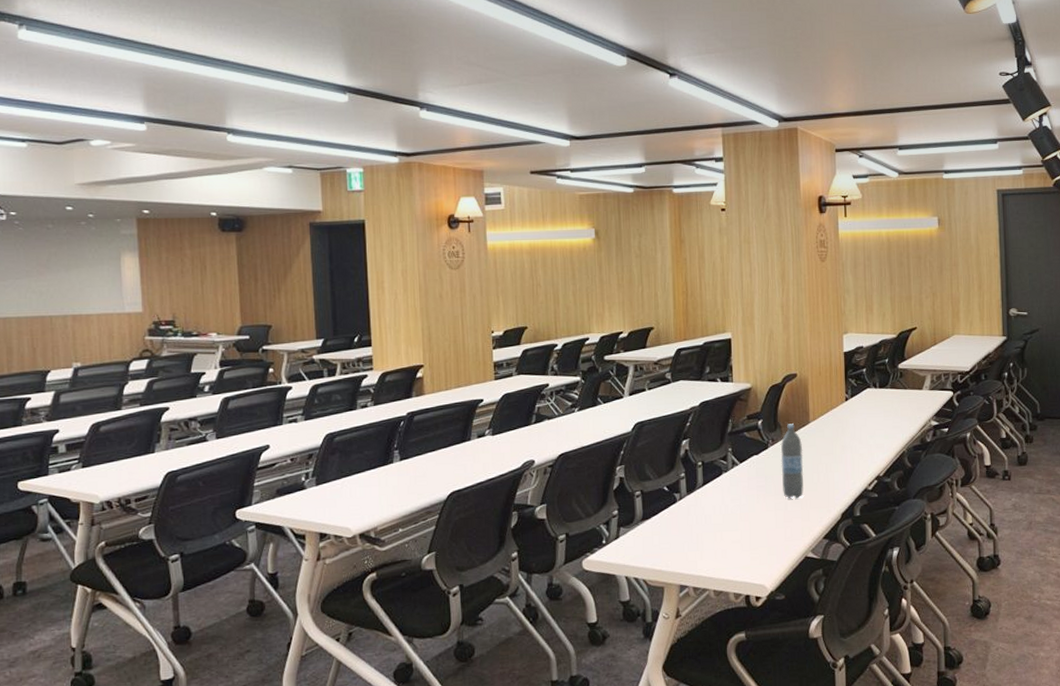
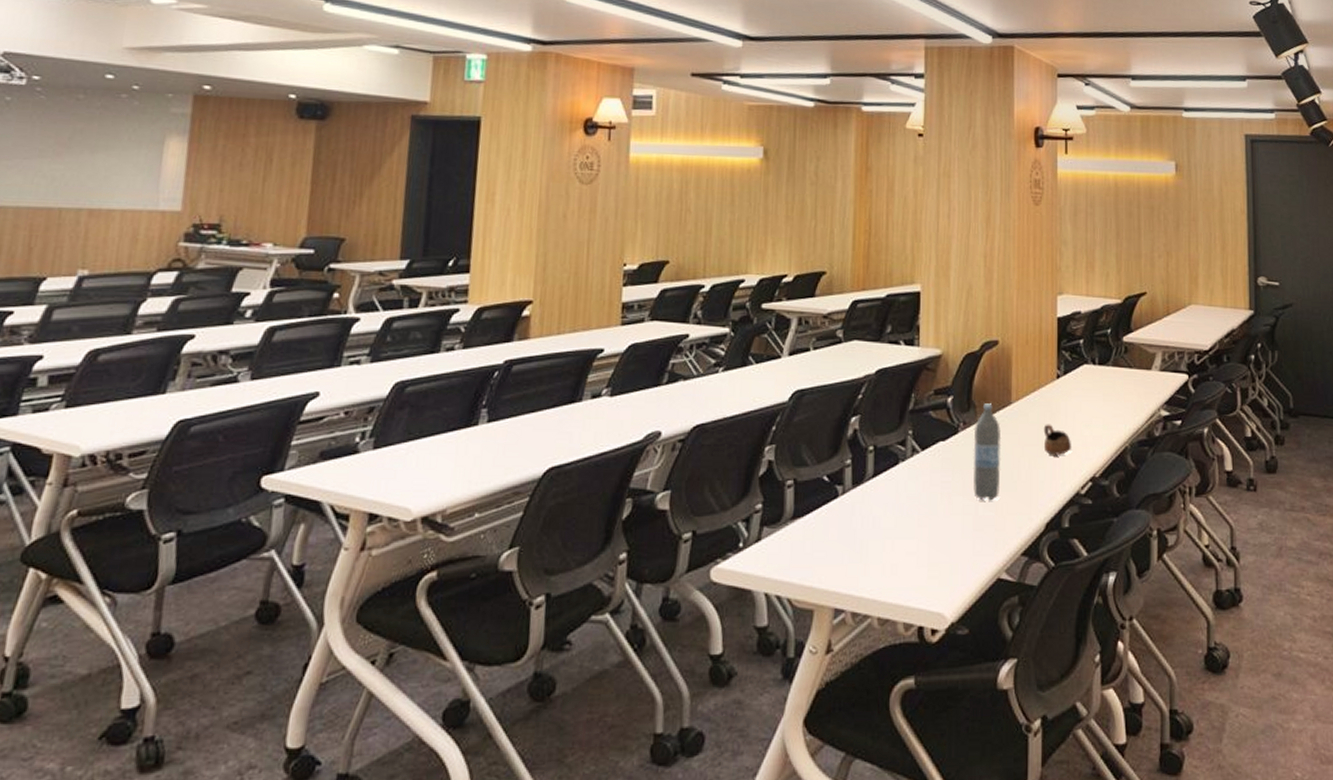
cup: none [836,437,859,461] -> present [1043,424,1071,455]

